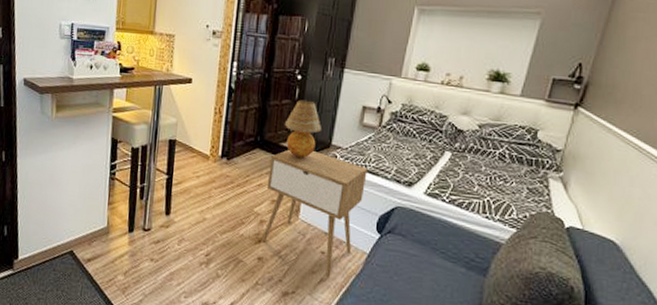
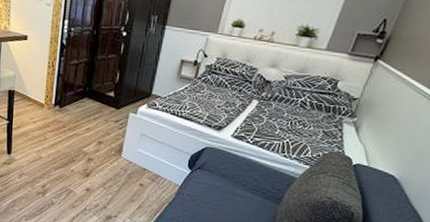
nightstand: present [262,149,368,278] -> none [90,98,183,206]
table lamp: present [284,99,321,158] -> none [110,54,143,106]

